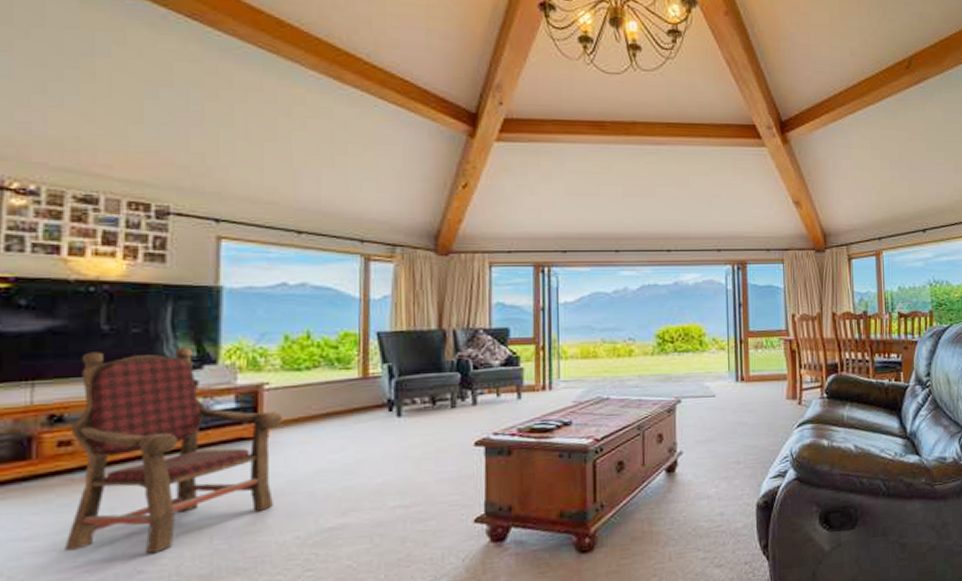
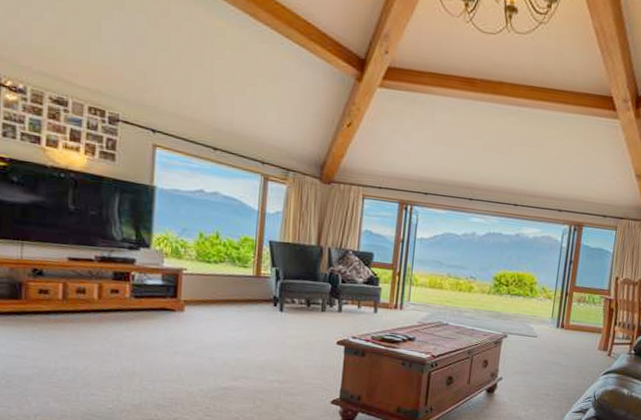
armchair: present [64,347,282,553] -> none [43,225,195,383]

